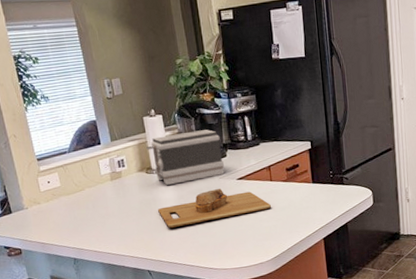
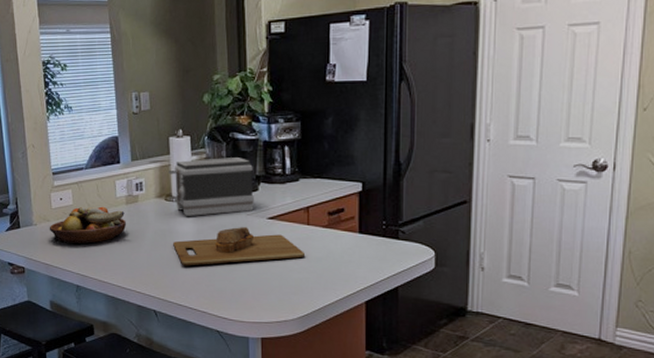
fruit bowl: none [40,184,113,222] -> present [49,206,126,244]

